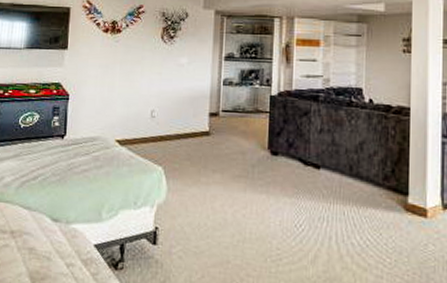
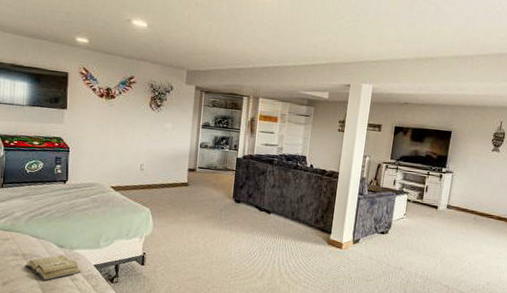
diary: none [12,231,78,268] -> present [25,254,81,282]

